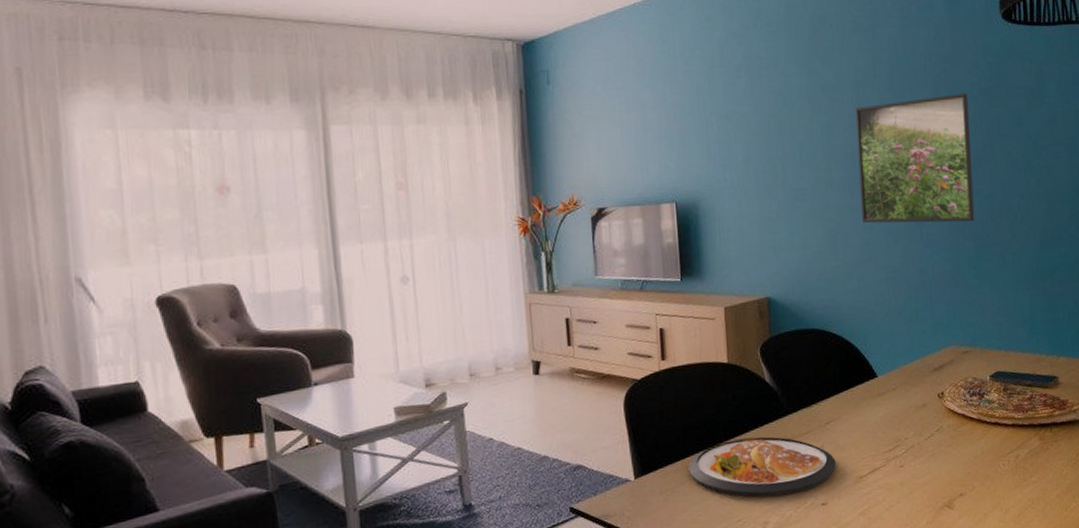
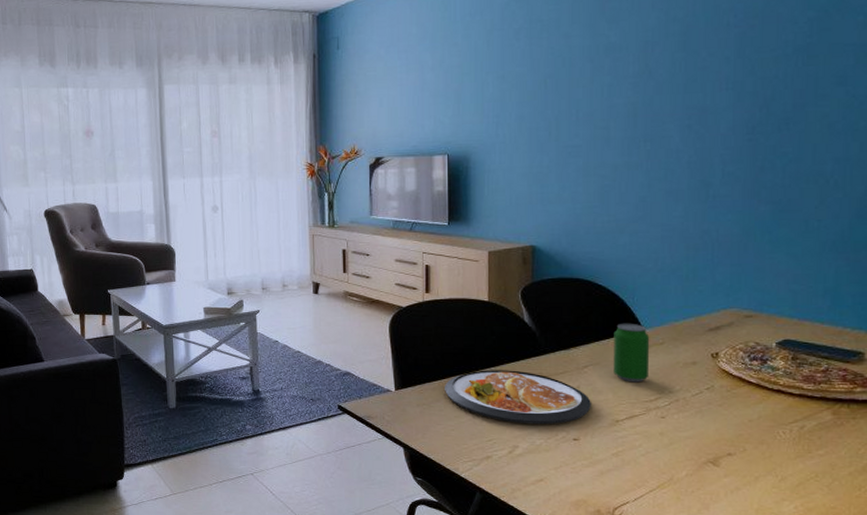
beverage can: none [851,371,886,434] -> present [613,323,650,383]
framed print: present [855,93,975,224] -> none [640,51,779,186]

